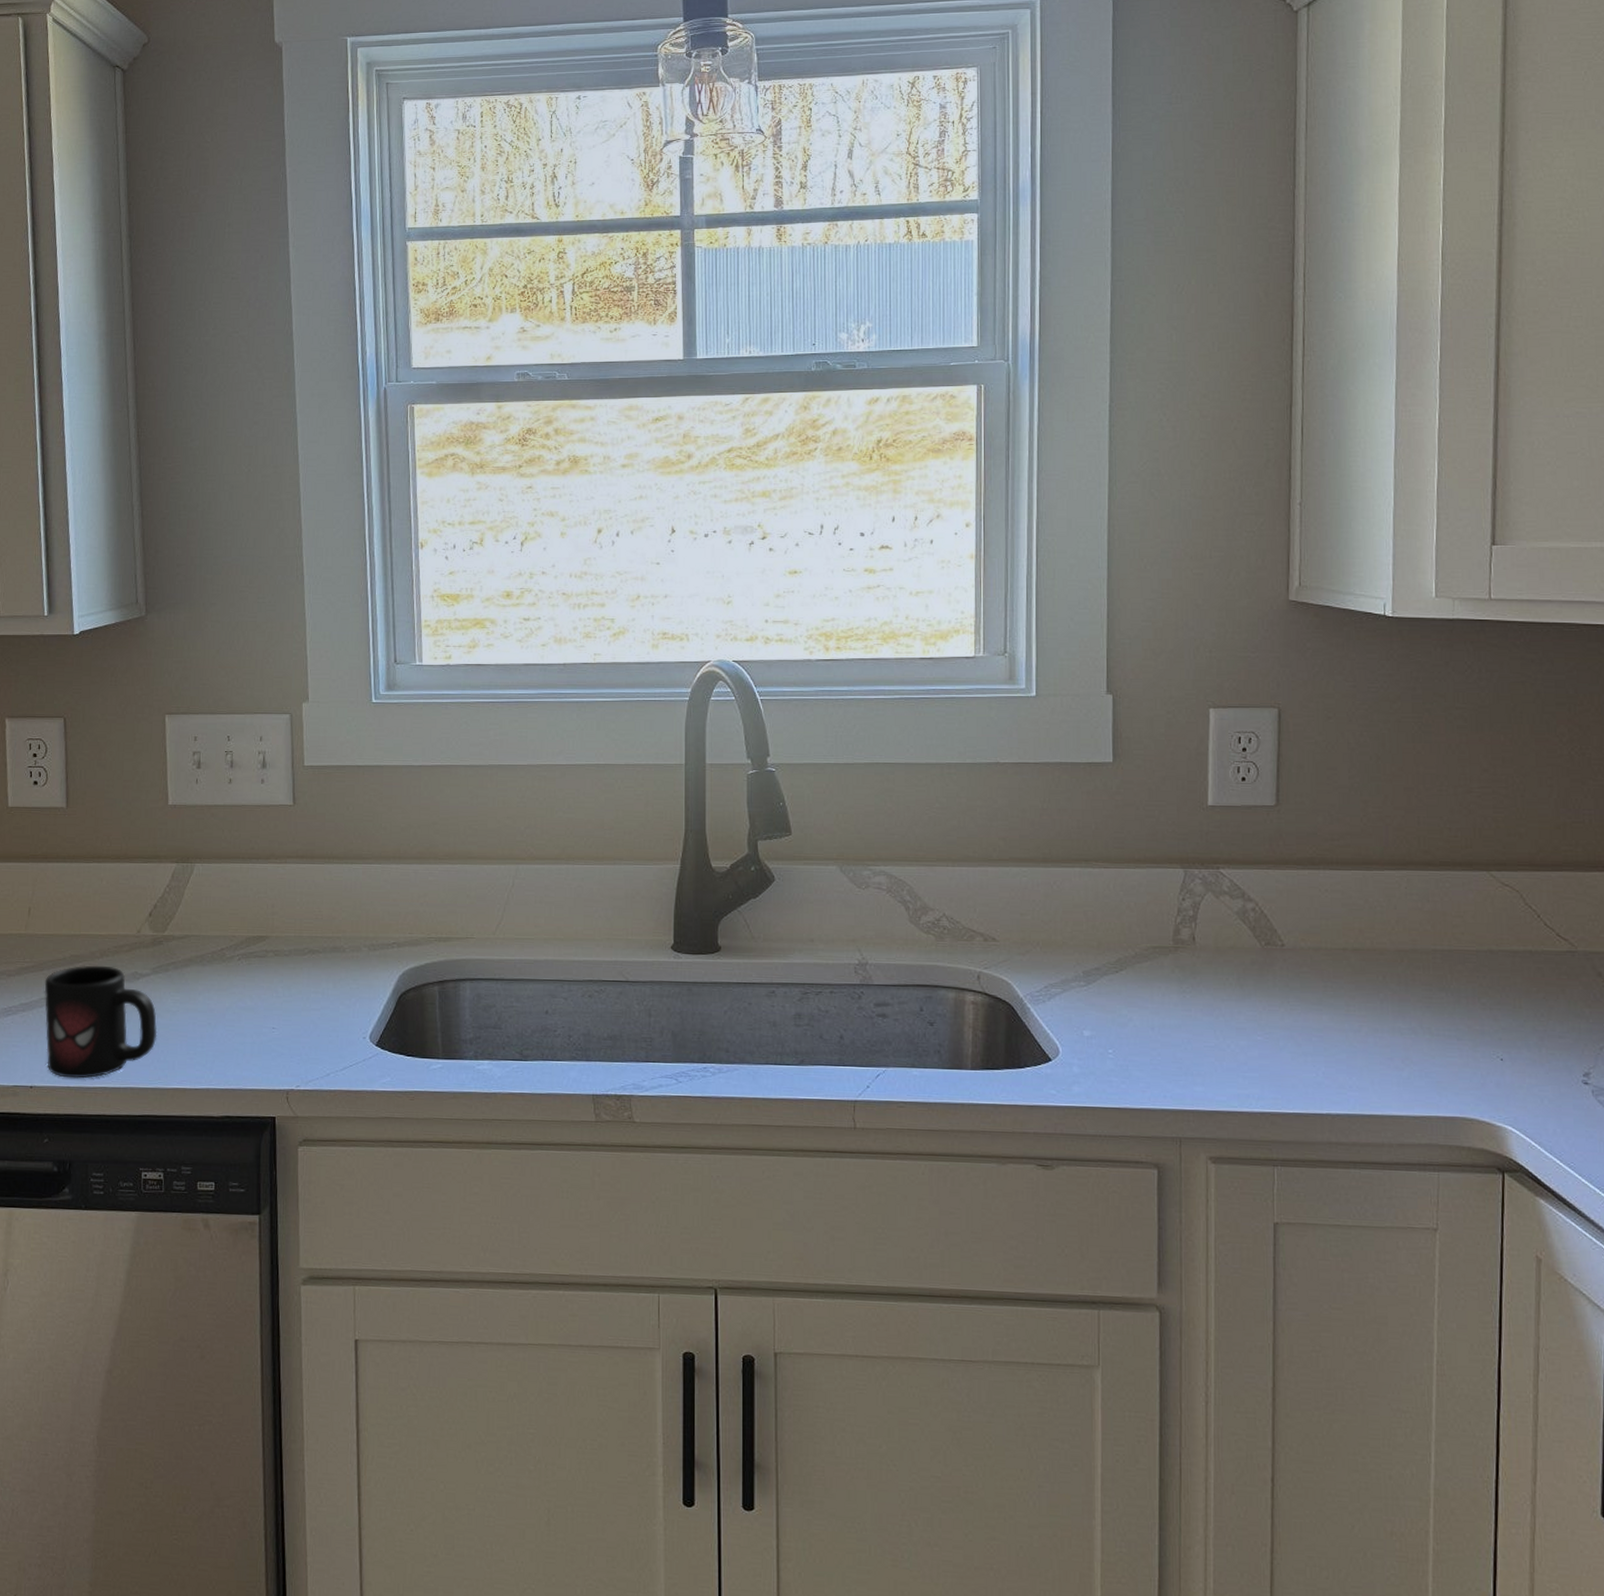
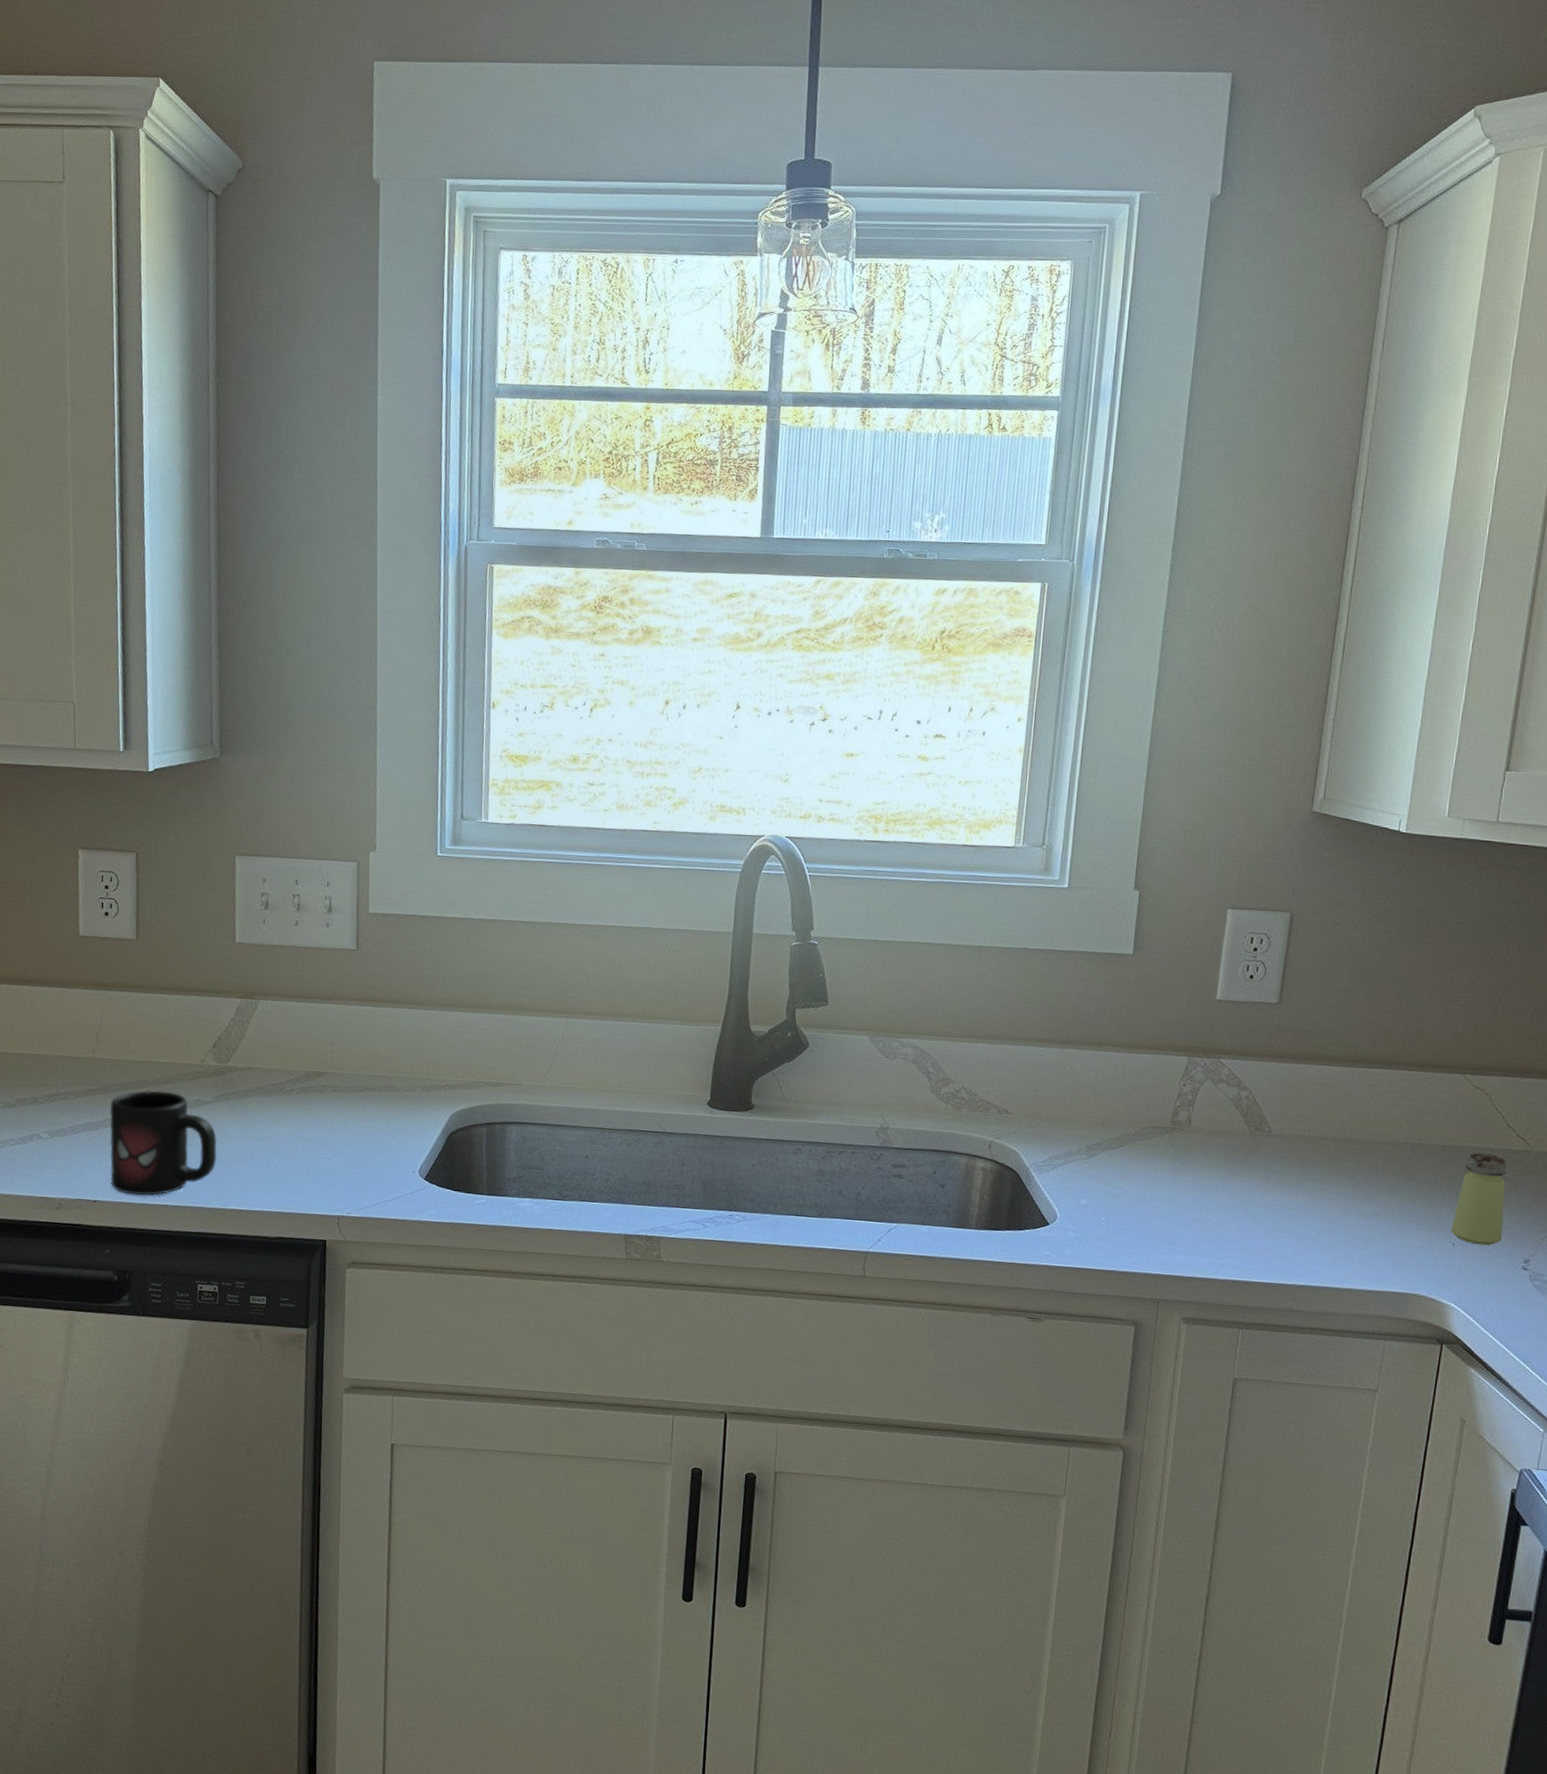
saltshaker: none [1496,957,1555,1059] -> present [1450,1153,1507,1246]

